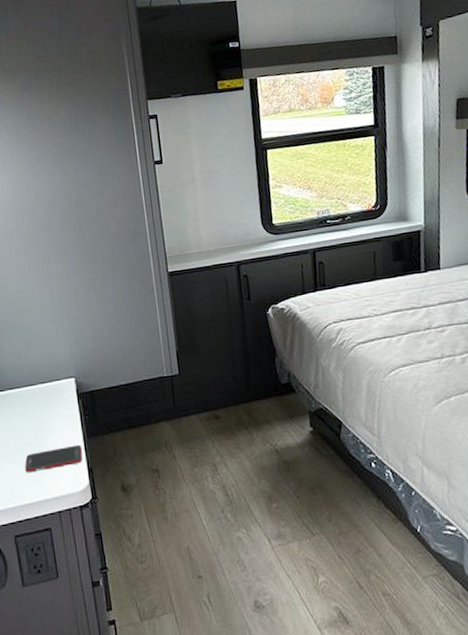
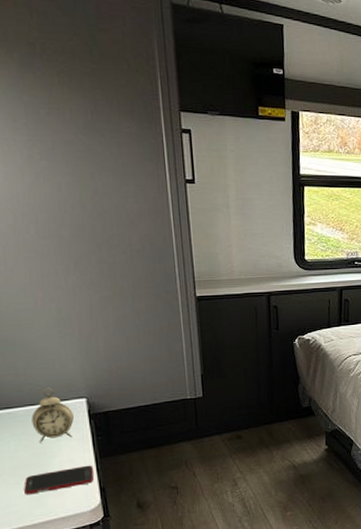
alarm clock: none [30,368,65,422] -> present [31,388,74,443]

